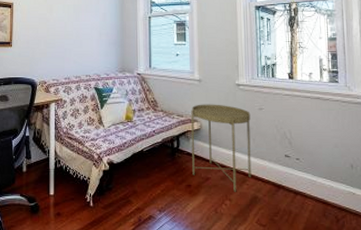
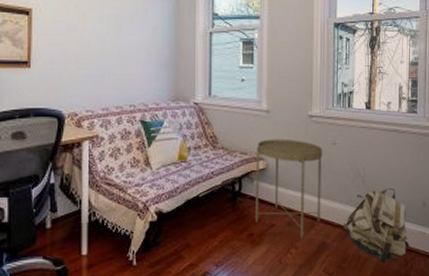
backpack: none [273,150,340,219] -> present [343,188,410,263]

